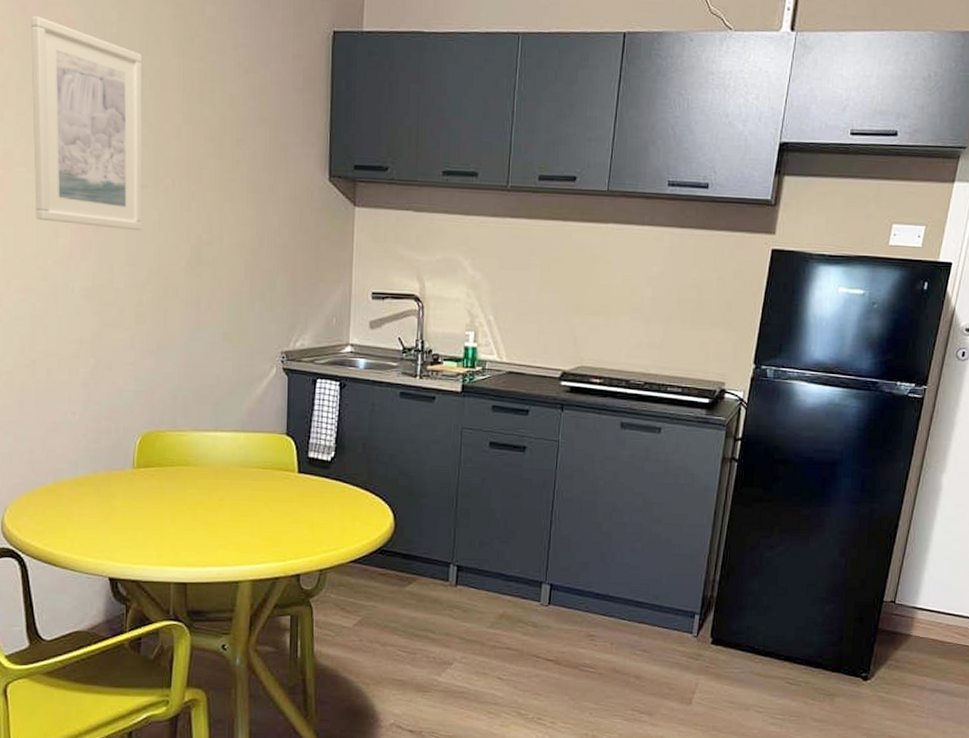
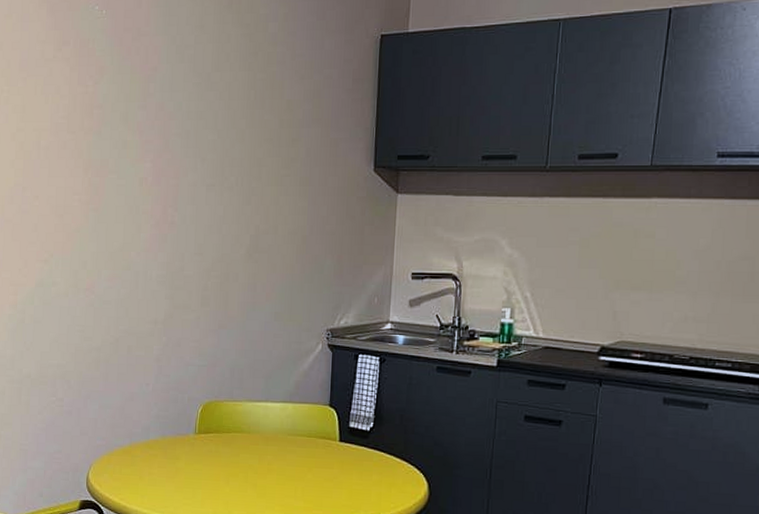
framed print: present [31,16,143,231] -> none [123,46,214,225]

